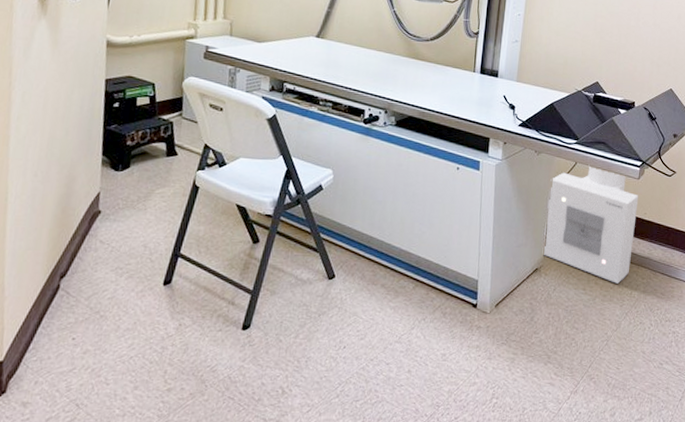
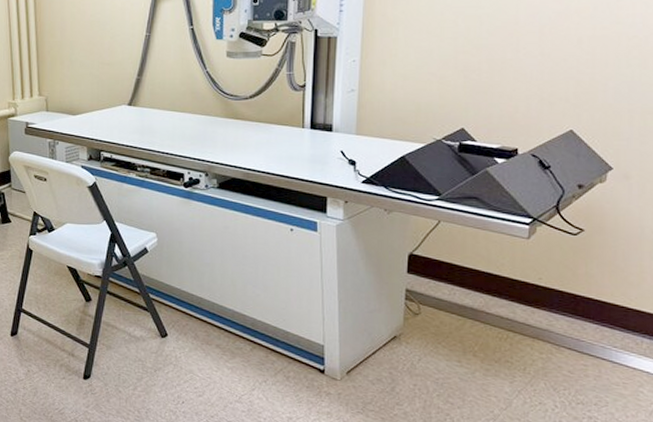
air purifier: present [542,164,639,284] -> none [401,223,530,357]

